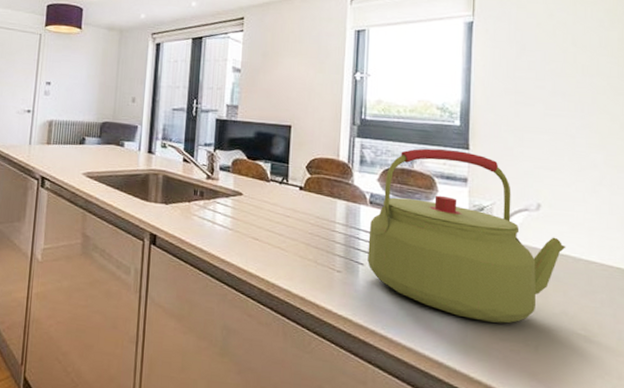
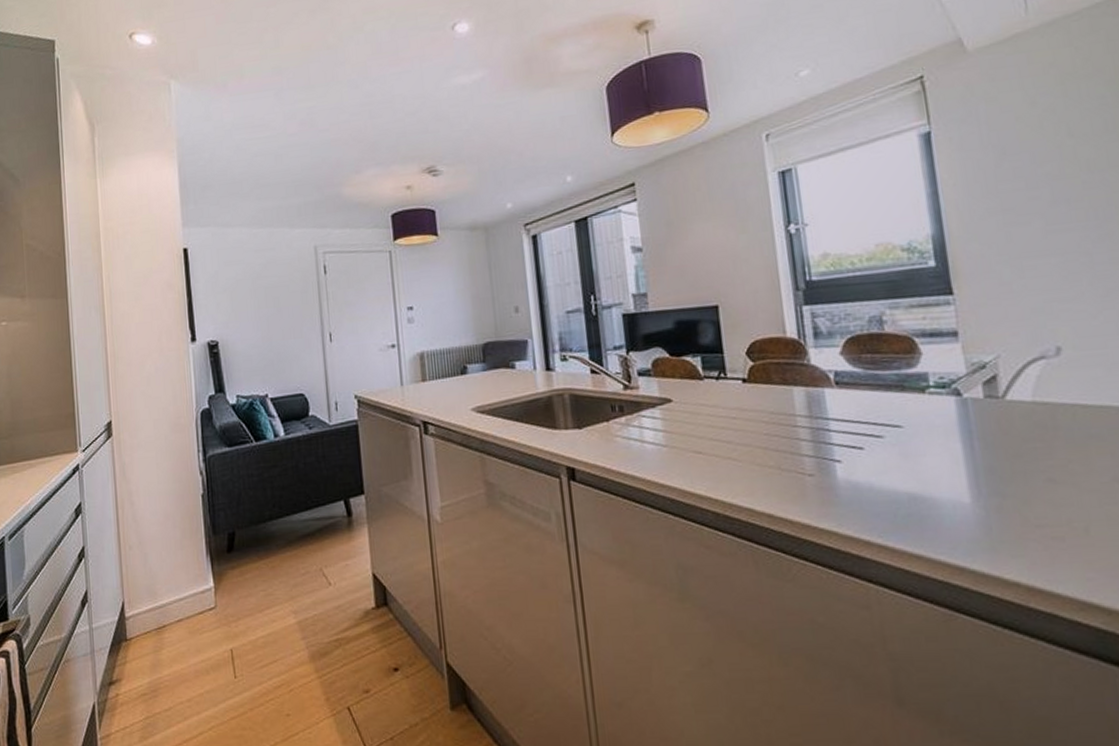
kettle: present [367,148,566,324] -> none [840,298,1105,508]

